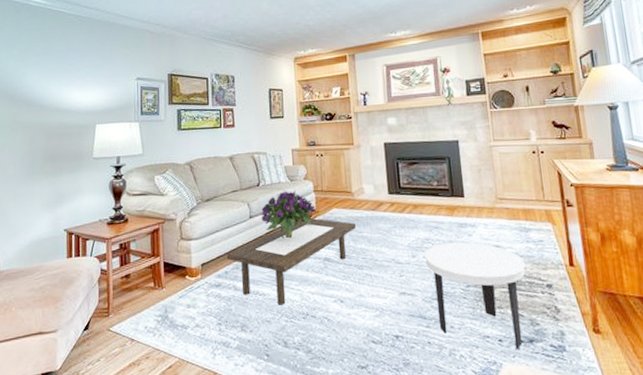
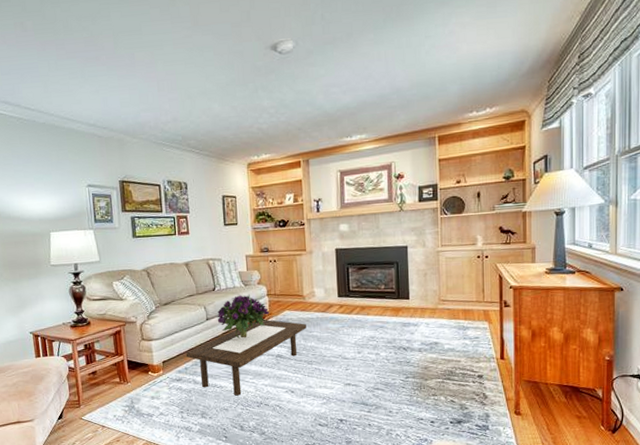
side table: present [424,242,526,349] -> none [369,339,461,429]

